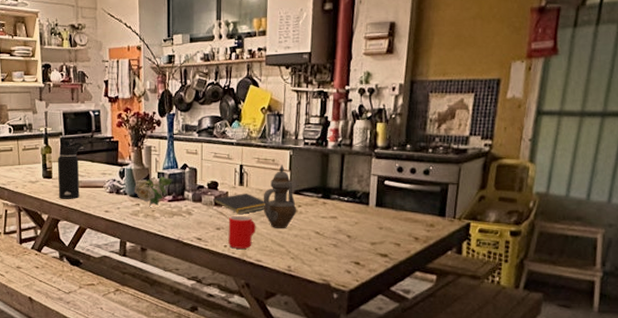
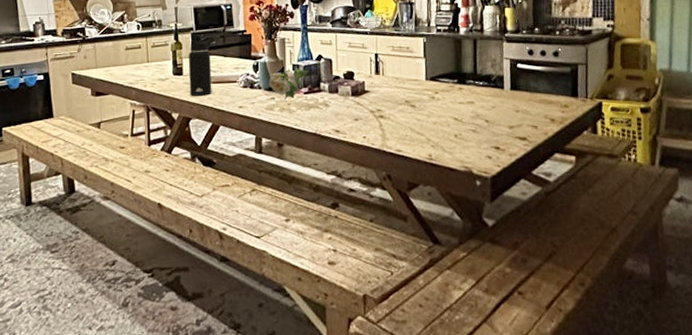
notepad: present [212,194,265,214] -> none [349,82,402,103]
mug: present [228,215,256,249] -> none [366,104,395,139]
teapot: present [263,164,297,229] -> none [399,51,434,117]

